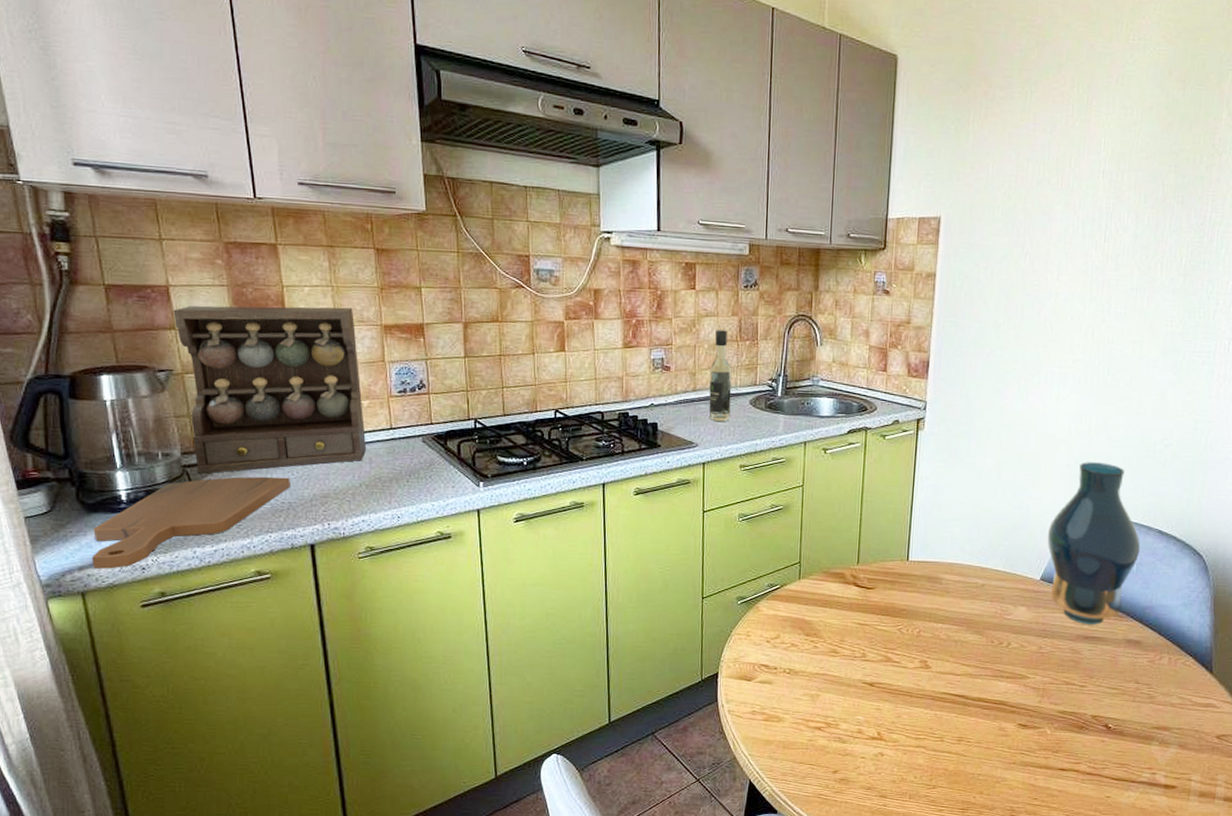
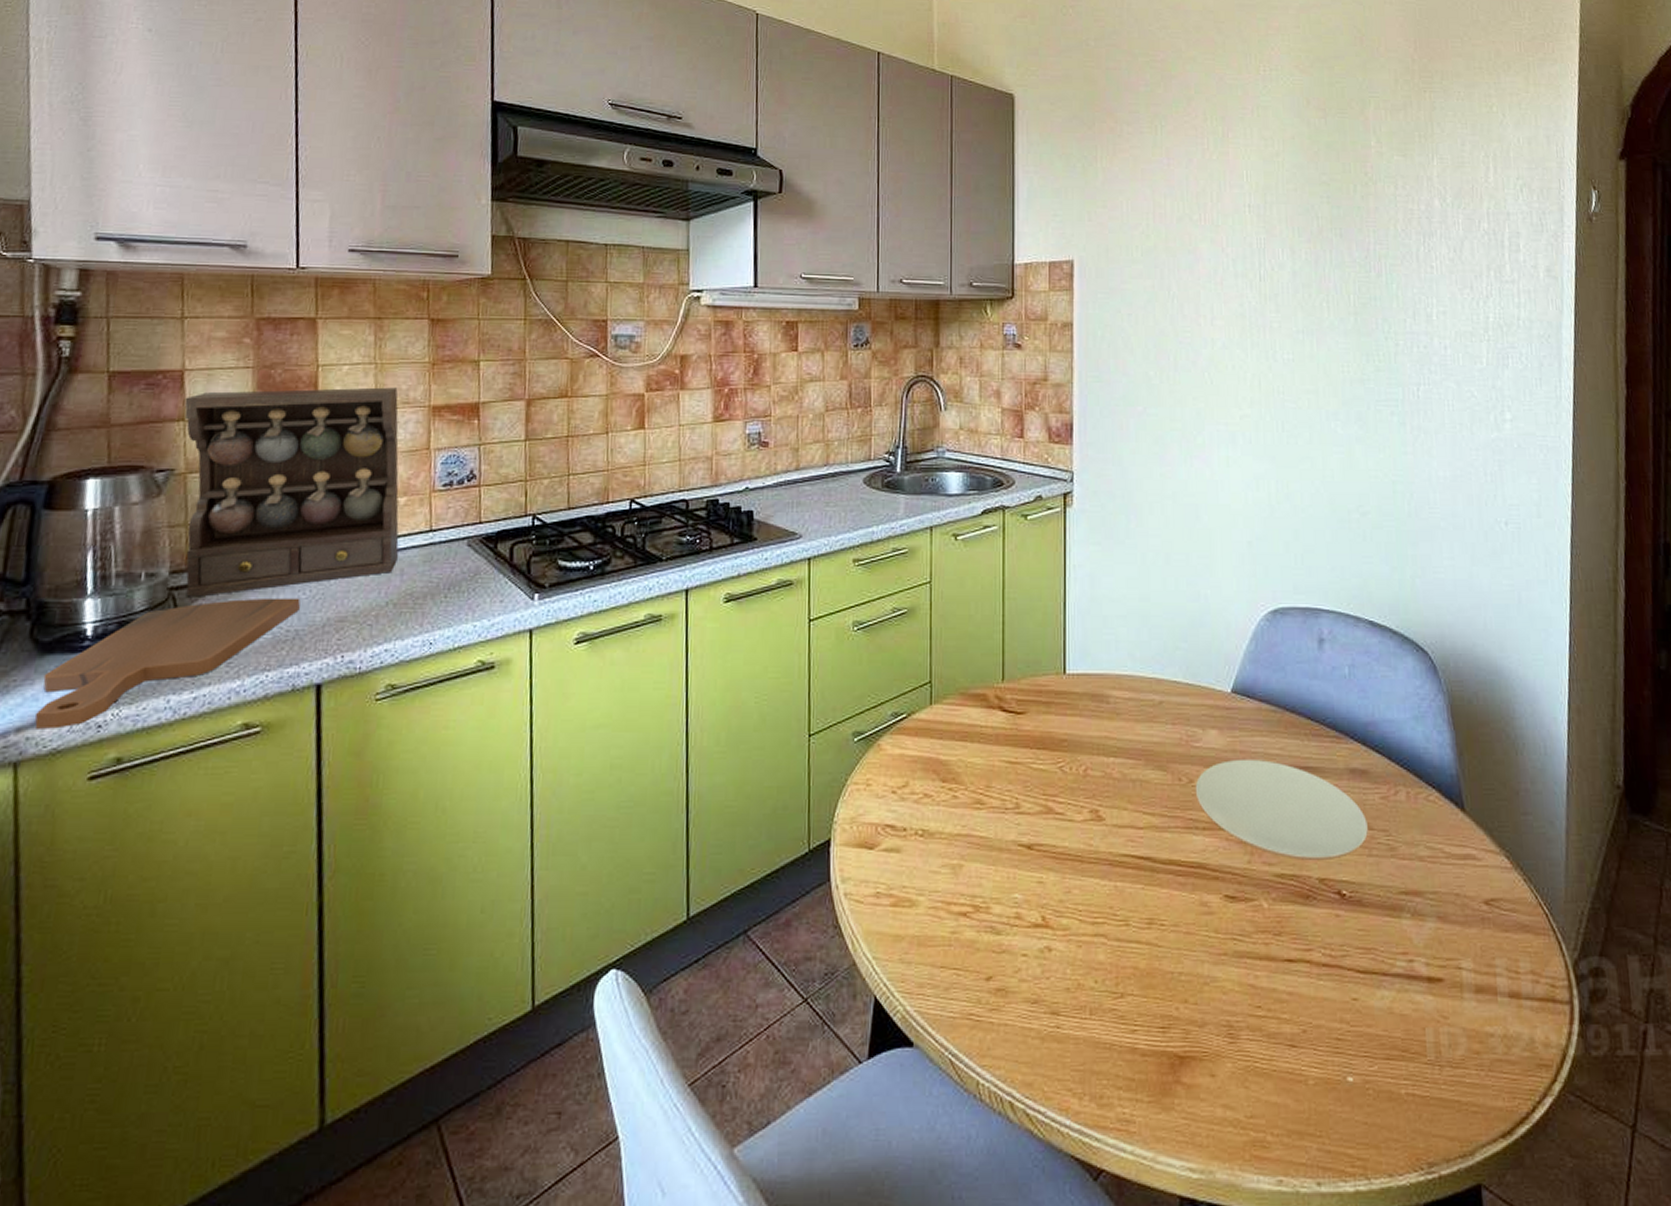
bottle: present [708,330,732,422] -> none [814,396,842,507]
plate: none [1003,629,1135,703] -> present [1195,758,1368,860]
vase: present [1047,461,1141,625] -> none [1234,536,1350,750]

